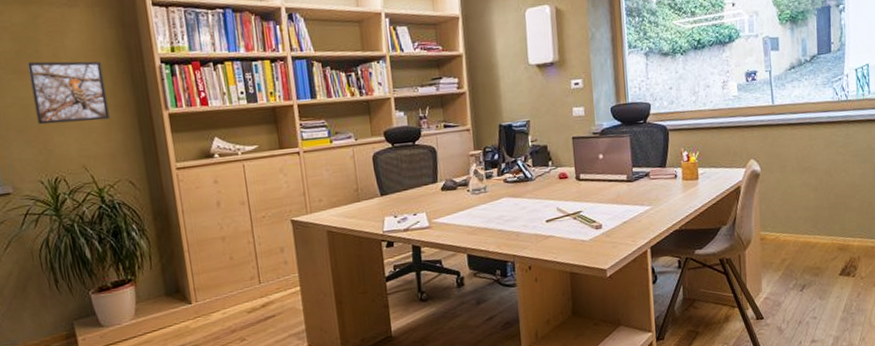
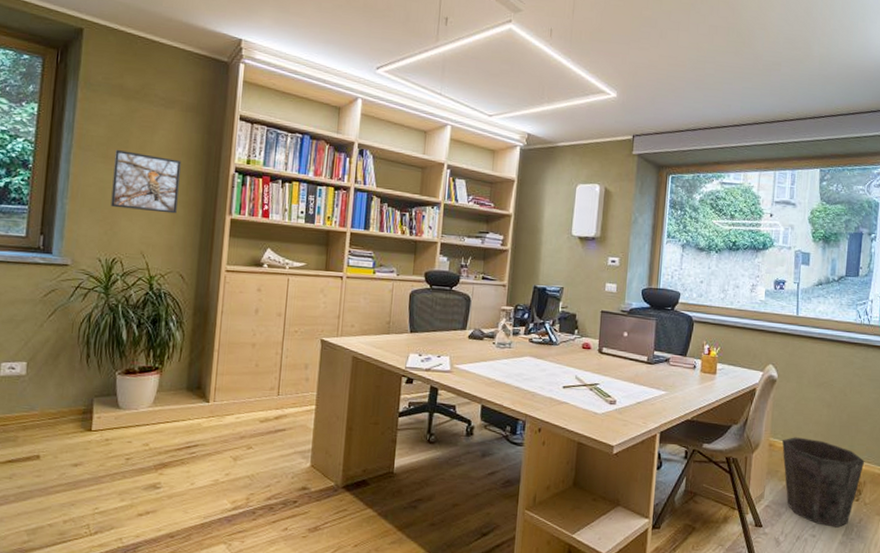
waste bin: none [772,225,857,306] -> present [781,437,865,528]

